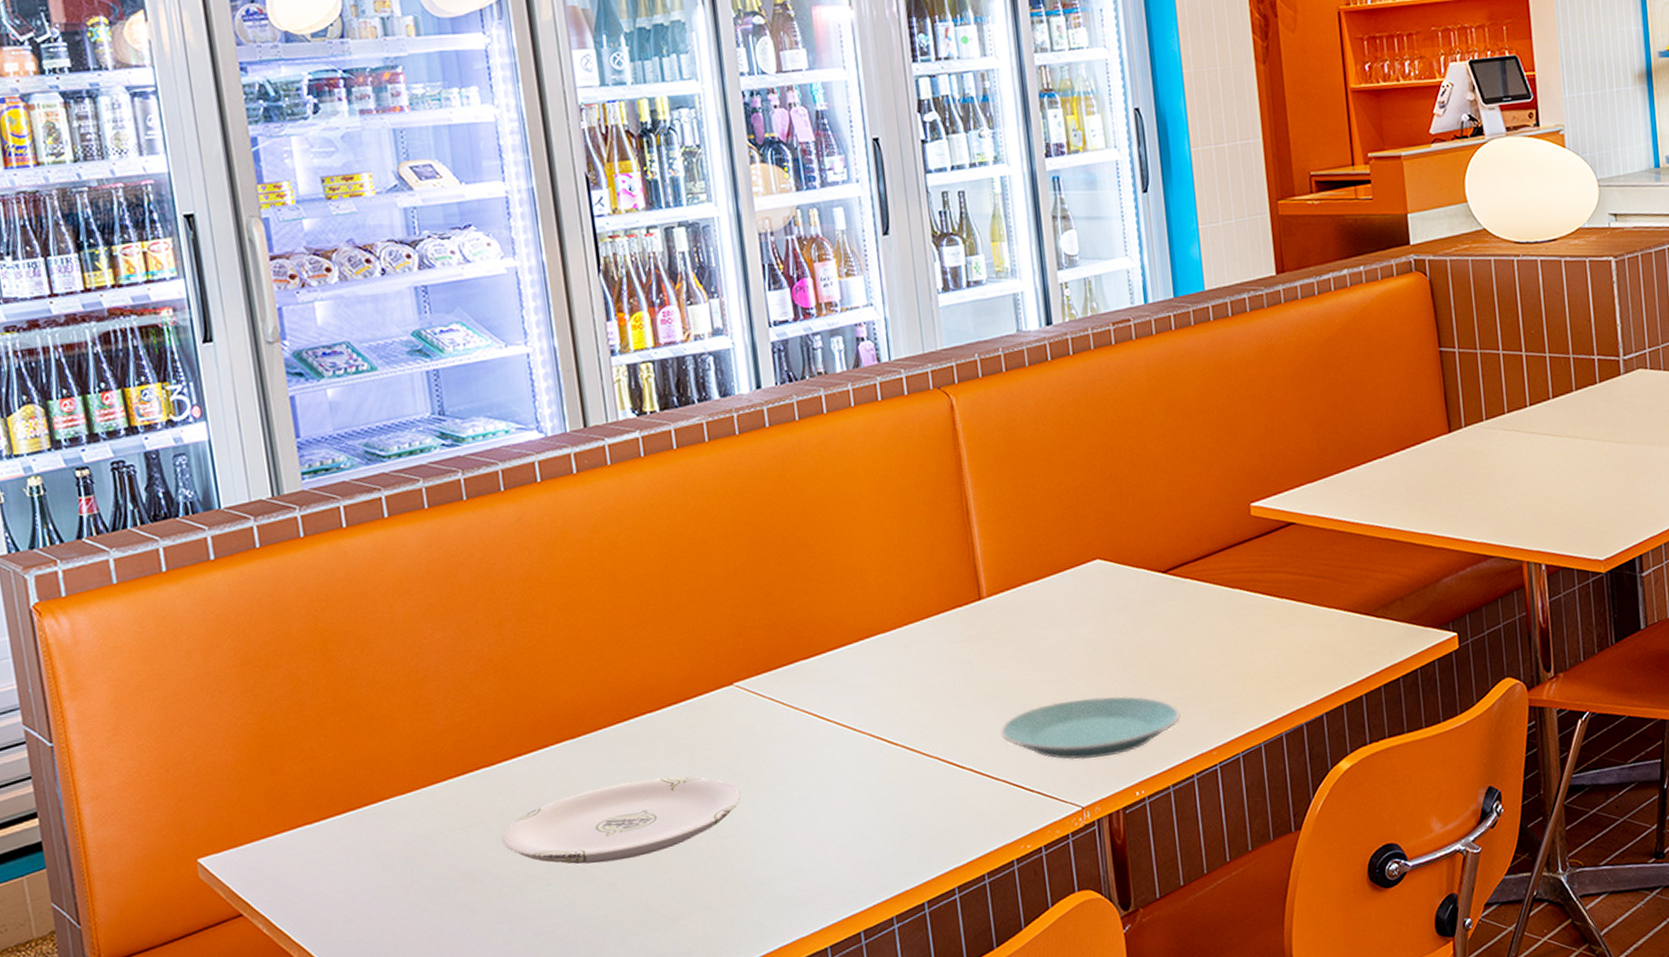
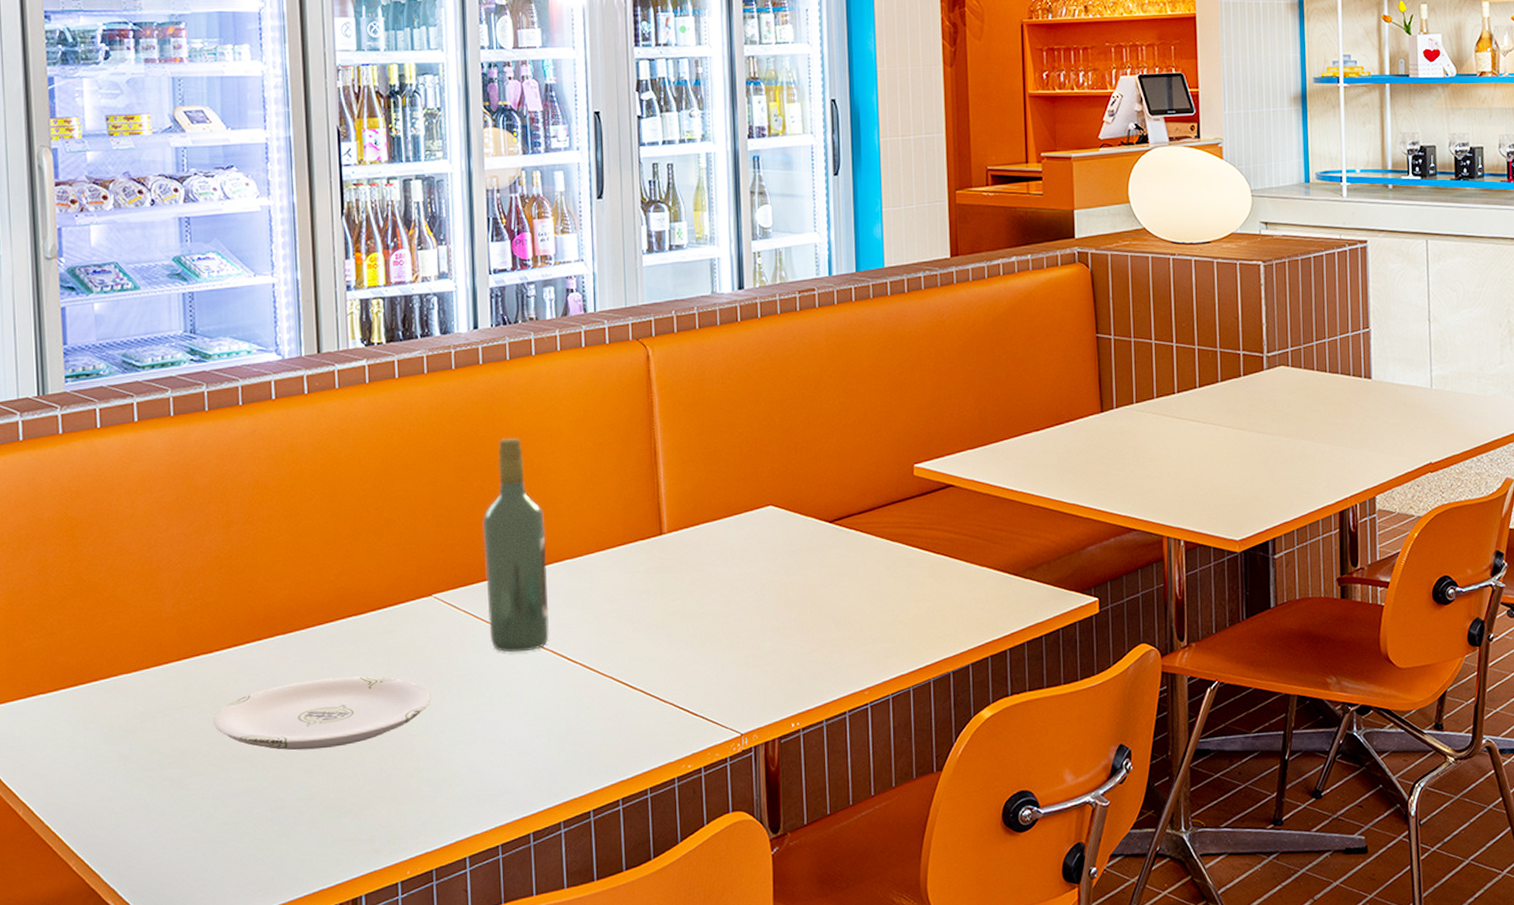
wine bottle: none [782,505,866,740] -> present [482,437,549,653]
plate: present [1001,696,1181,760] -> none [671,632,837,689]

